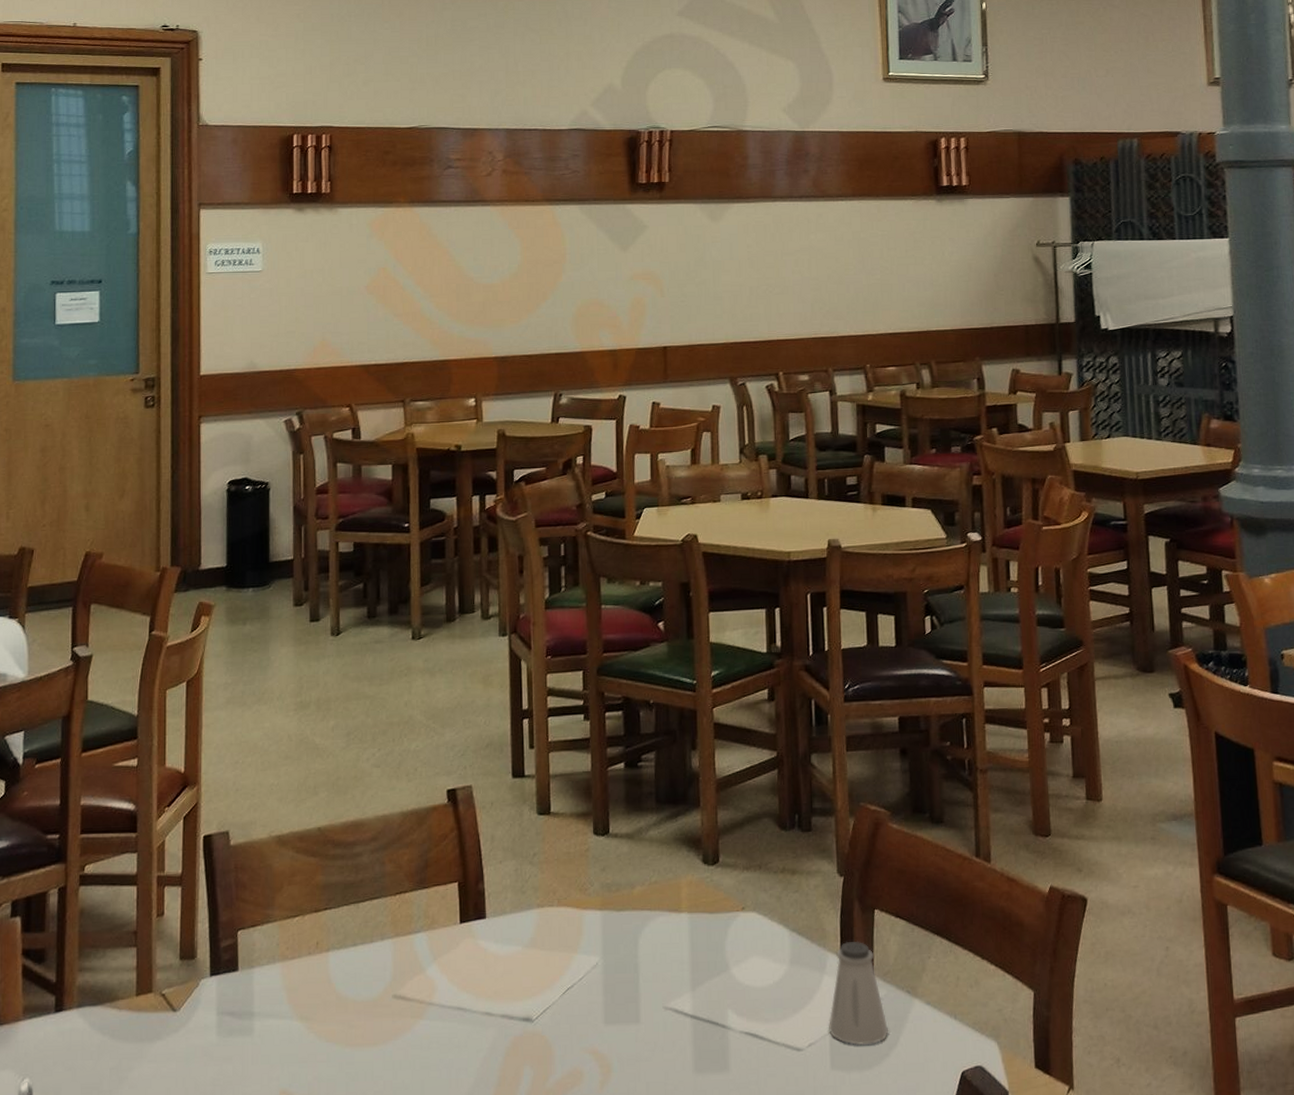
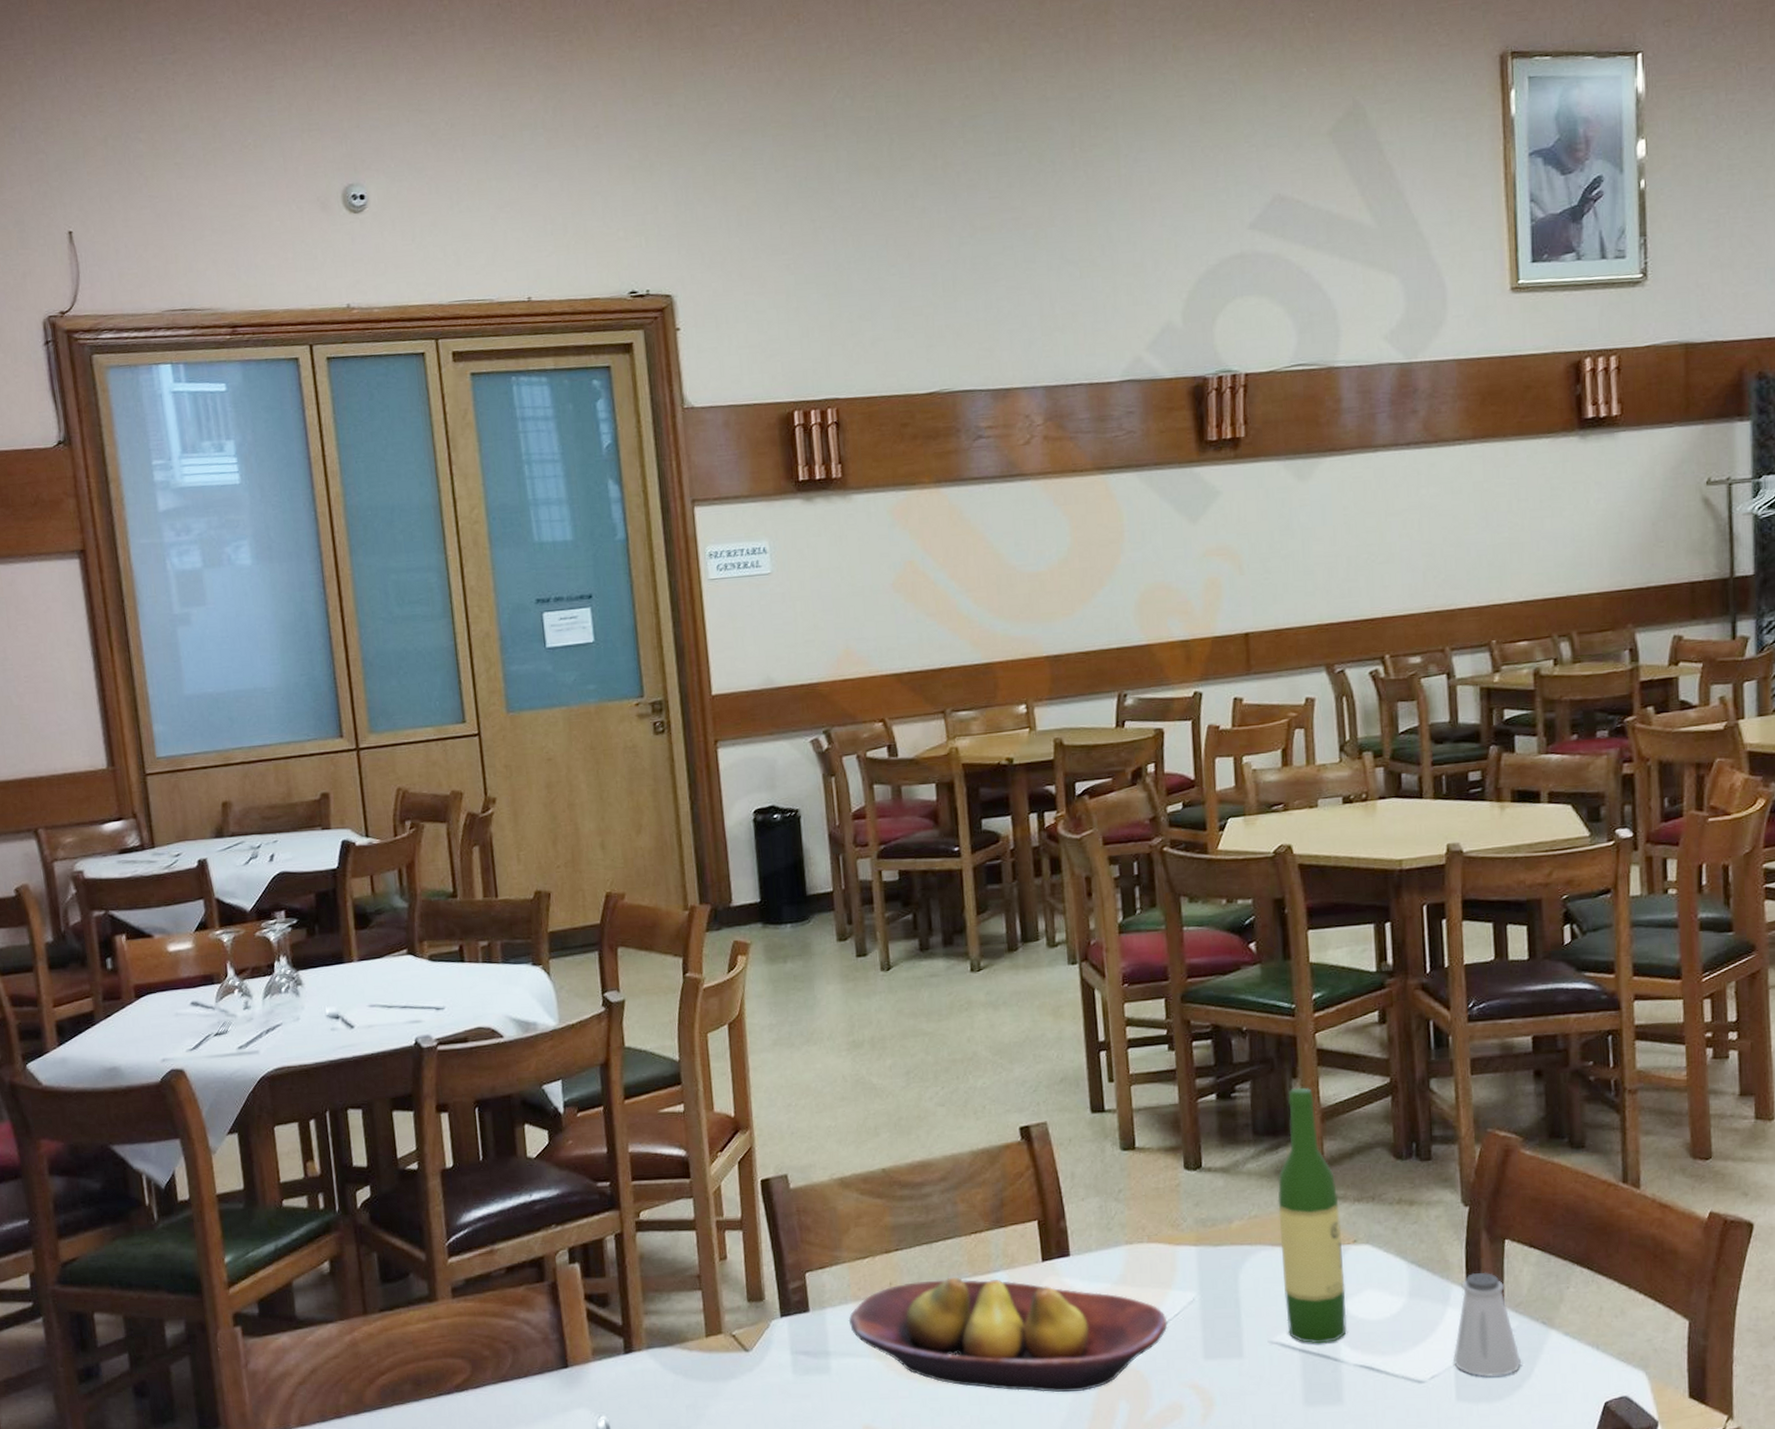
fruit bowl: none [274,937,572,1058] -> present [848,1277,1168,1393]
wine bottle: none [676,758,735,1010] -> present [1278,1087,1347,1344]

